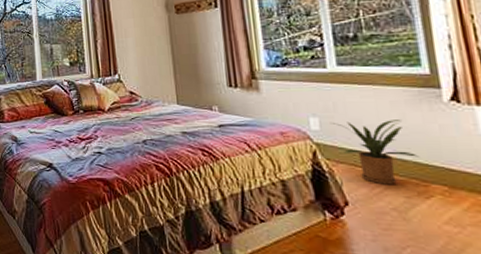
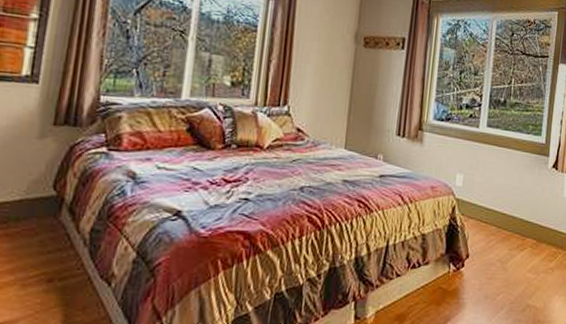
house plant: present [331,120,420,185] -> none [472,180,525,239]

